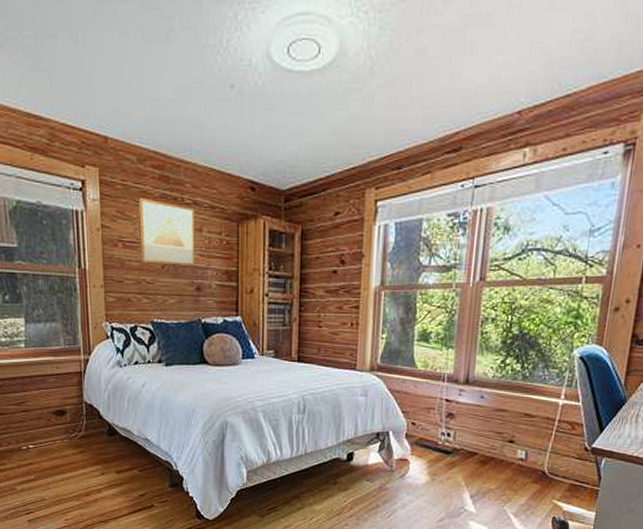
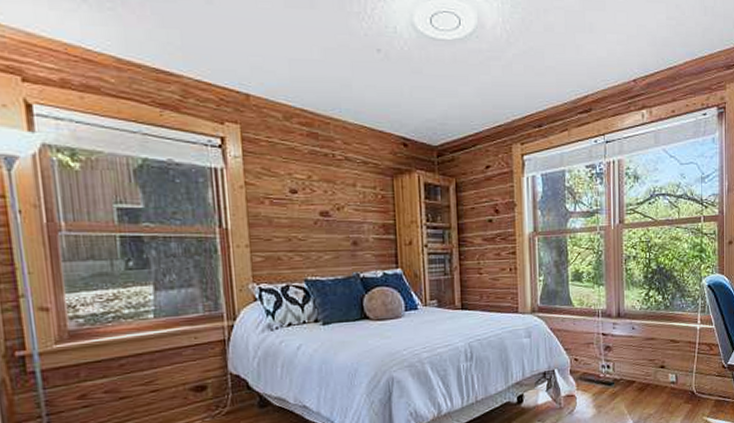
wall art: present [138,198,195,267] -> none [286,155,350,222]

